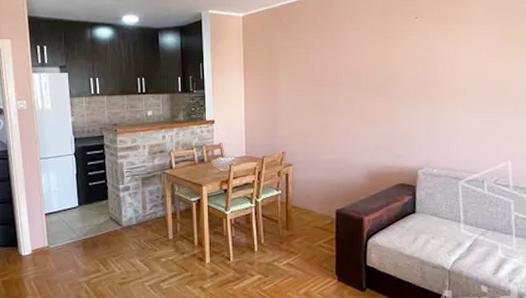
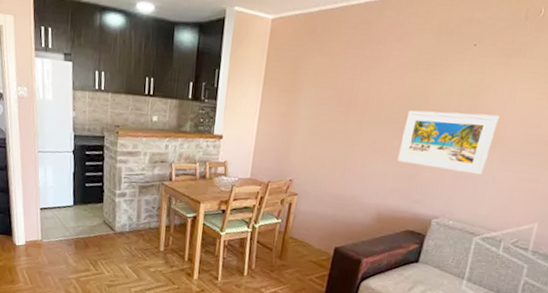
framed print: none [374,72,452,125] -> present [397,110,500,176]

